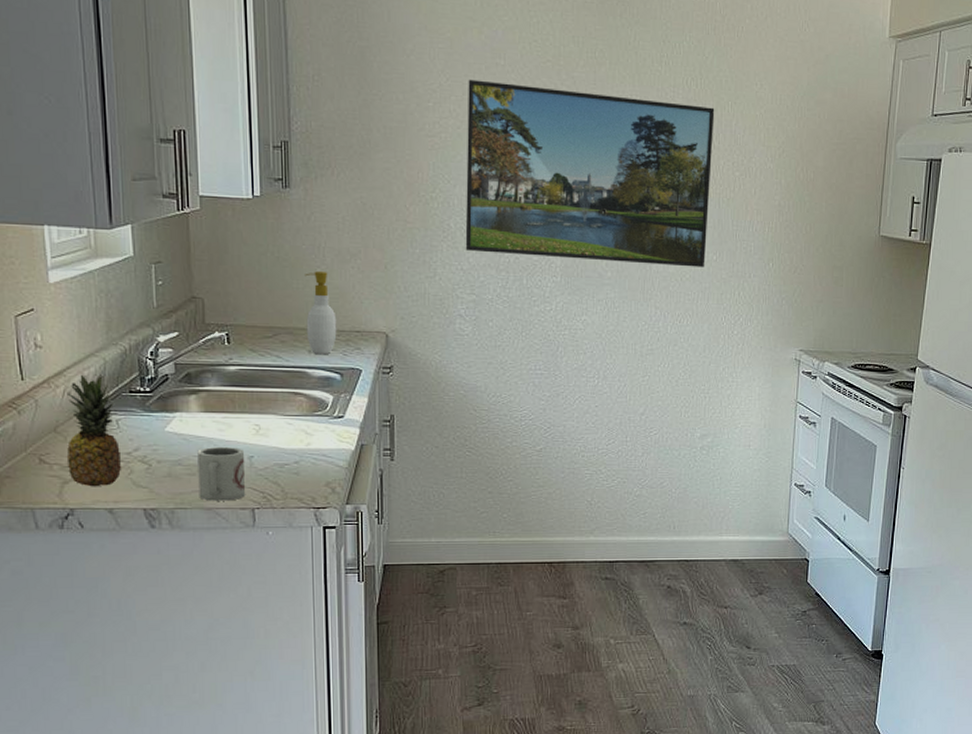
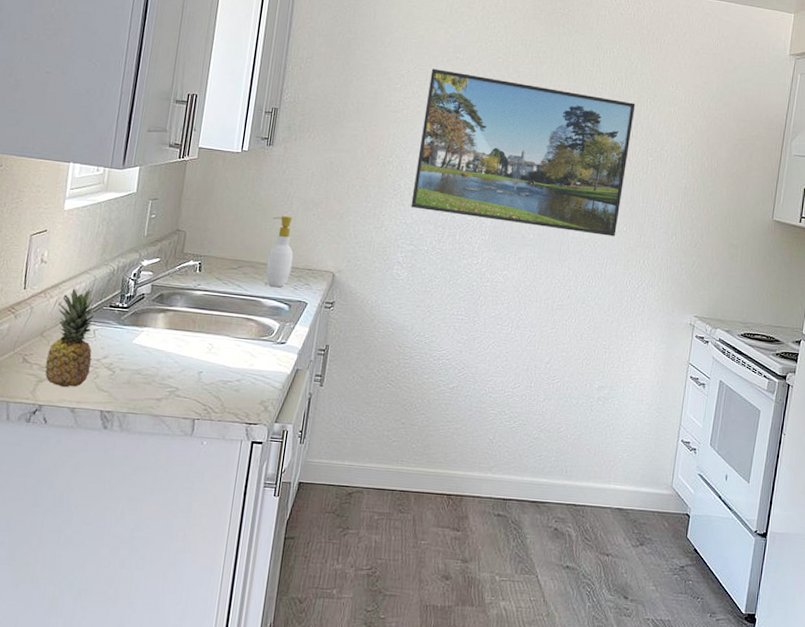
cup: present [197,446,246,501] -> none [149,360,196,410]

